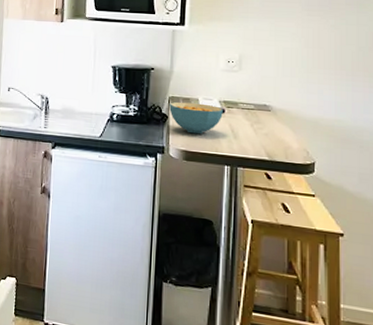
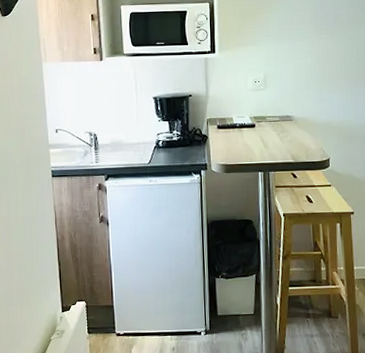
cereal bowl: present [169,101,223,134] -> none [208,121,254,149]

